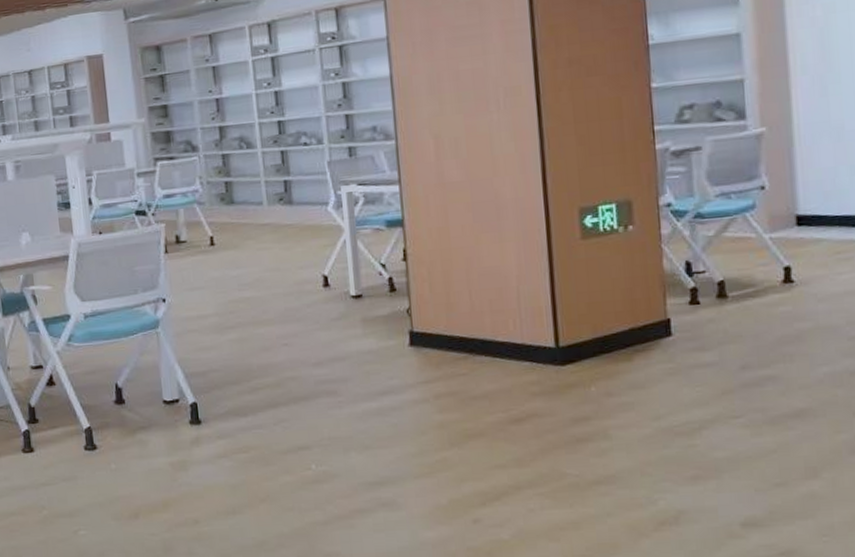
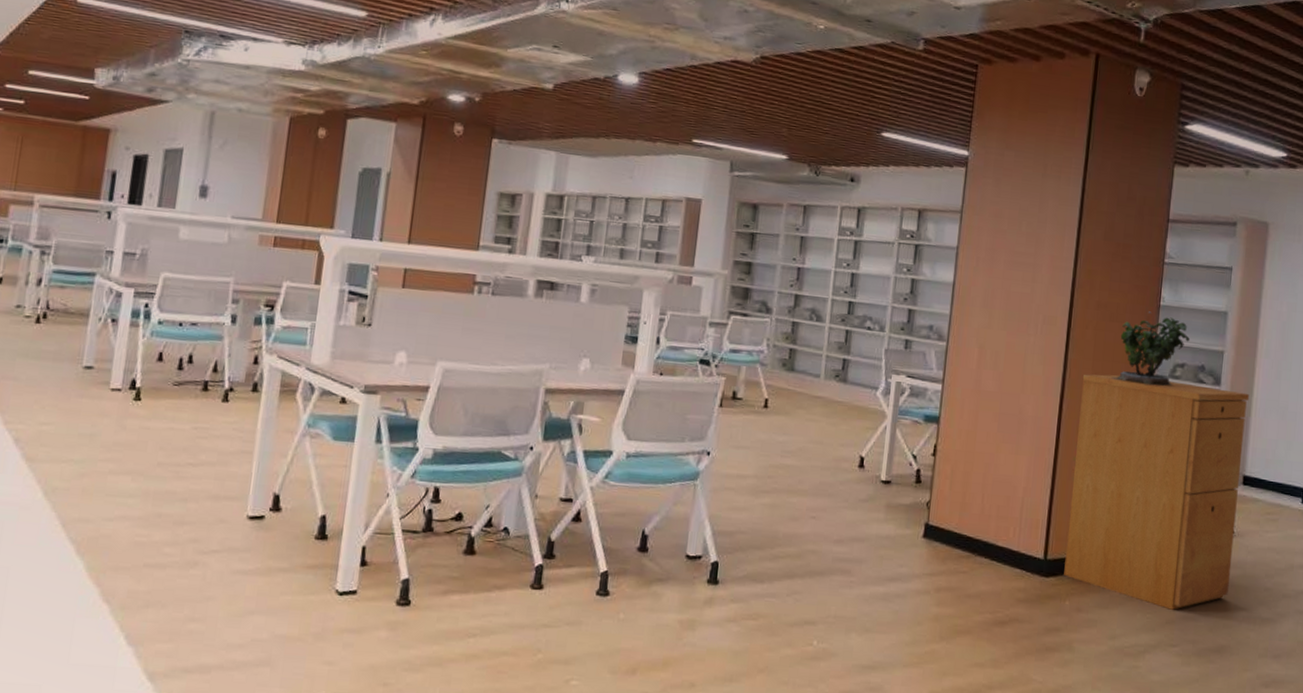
filing cabinet: none [565,120,799,379] -> present [1064,374,1250,610]
potted plant: none [601,54,695,140] -> present [1111,311,1190,386]

